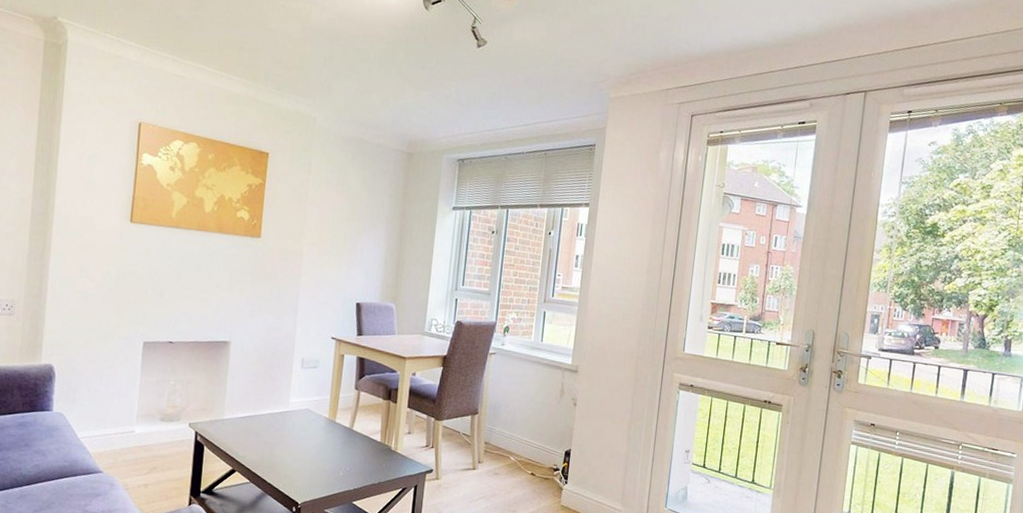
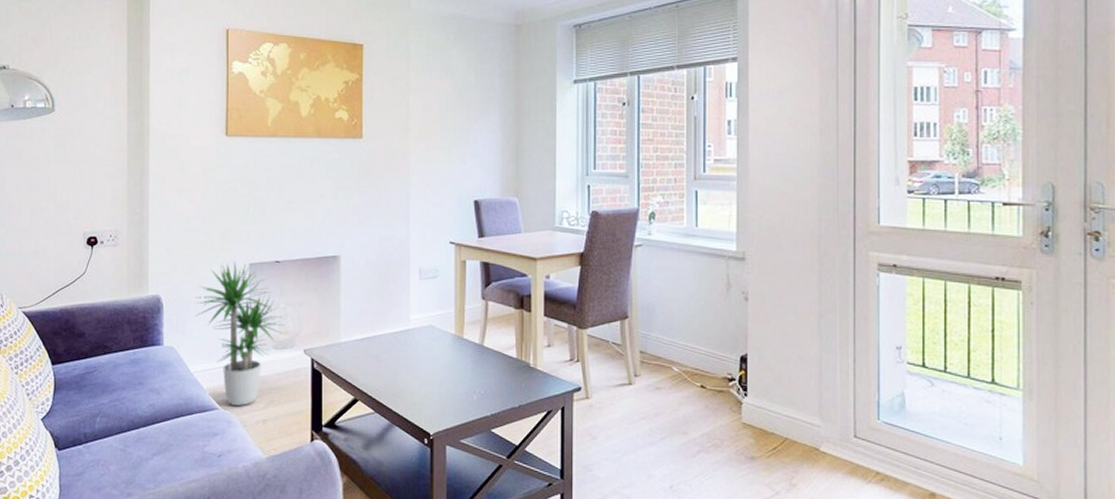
potted plant: none [86,339,173,471] -> present [195,262,285,406]

